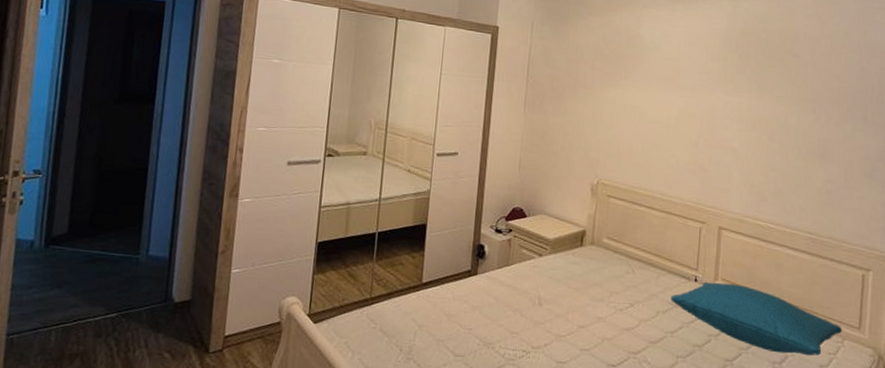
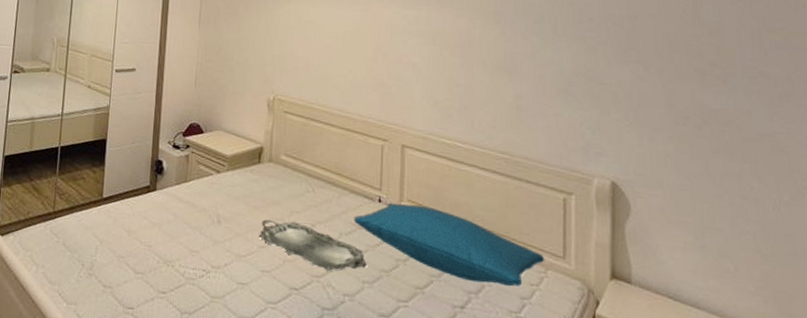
serving tray: none [579,300,681,347] -> present [259,219,366,271]

